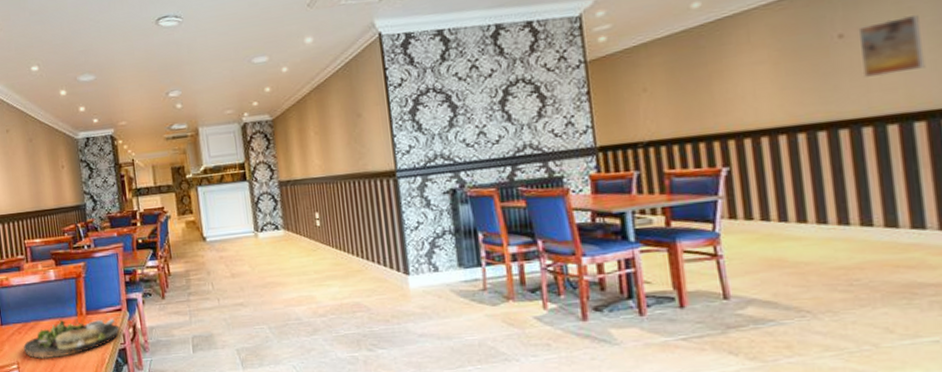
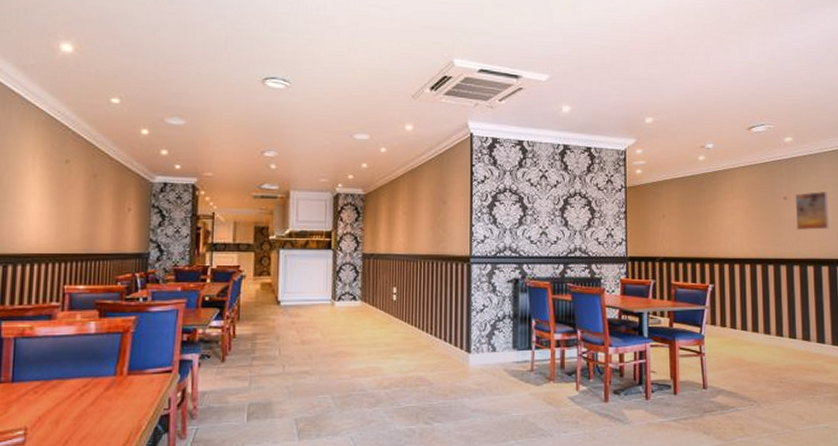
dinner plate: present [23,318,120,359] -> none [37,380,166,424]

